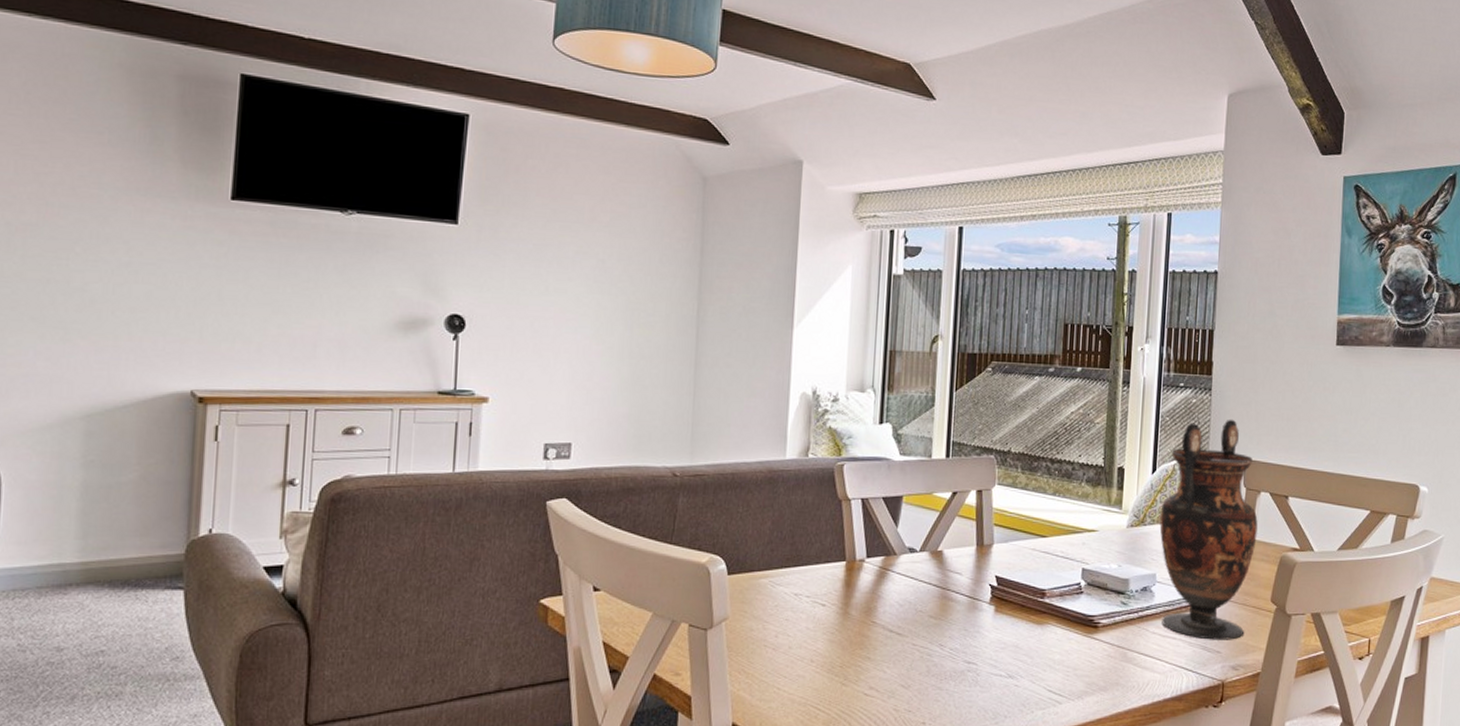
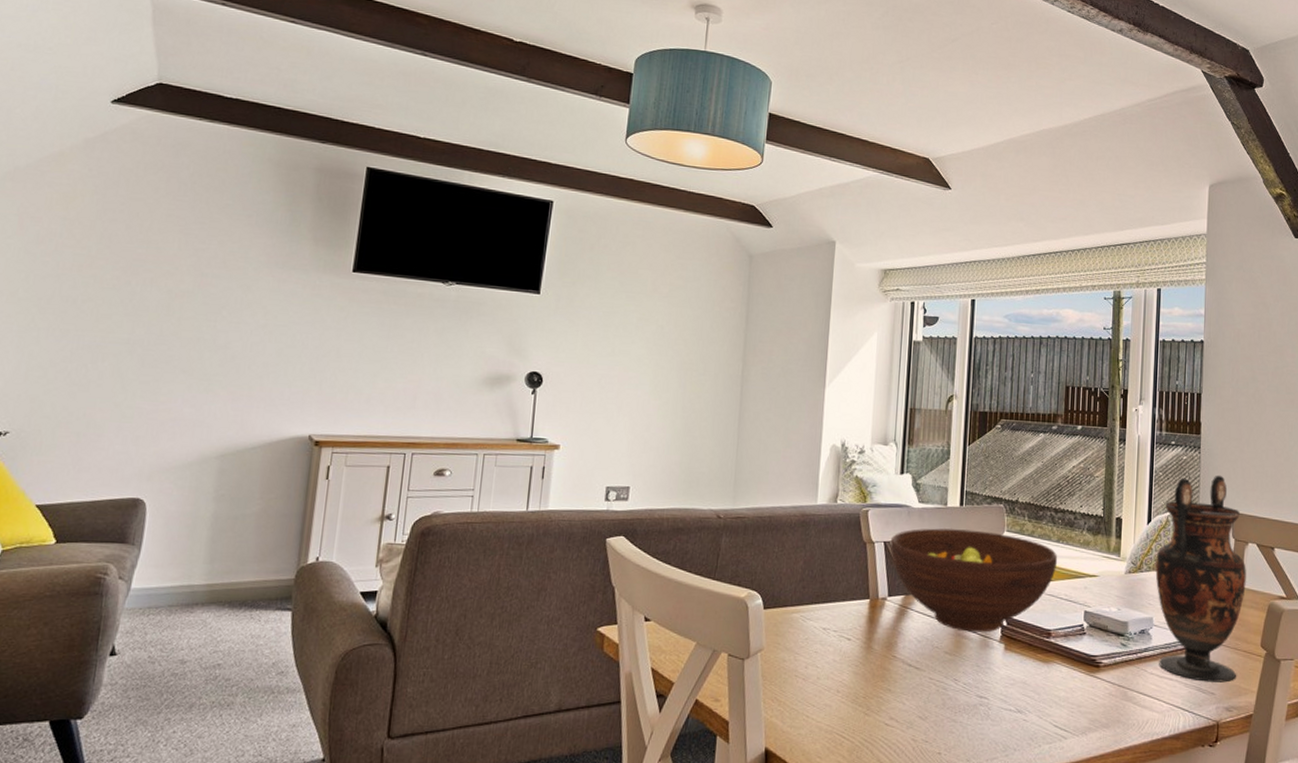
fruit bowl: none [868,482,1054,594] -> present [890,528,1058,632]

